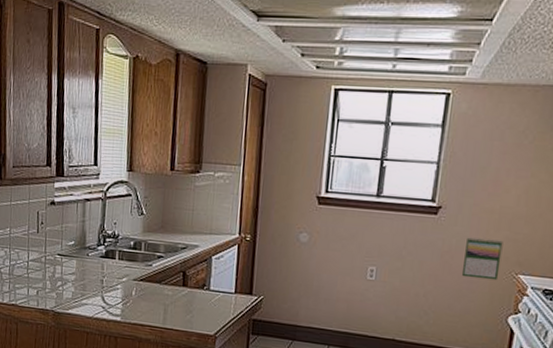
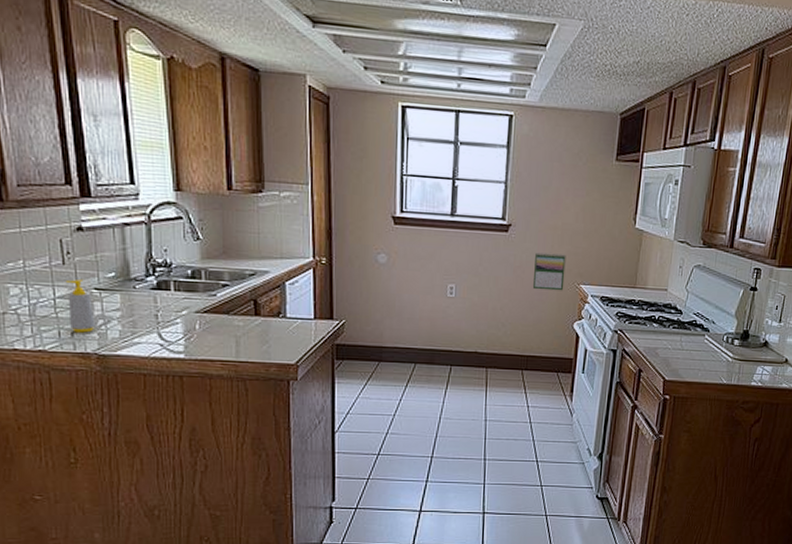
soap bottle: none [37,245,55,292] -> present [65,278,96,333]

